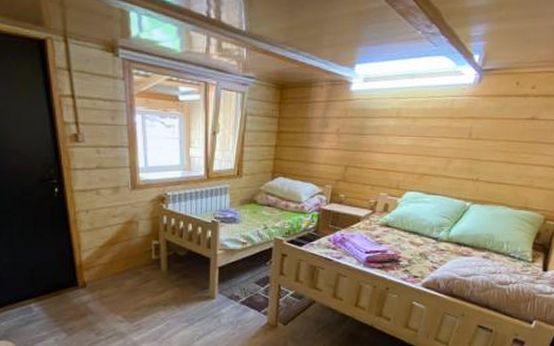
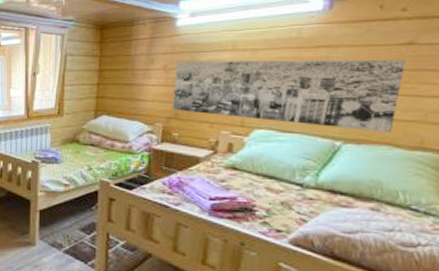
wall art: none [341,126,527,196] -> present [172,59,406,133]

